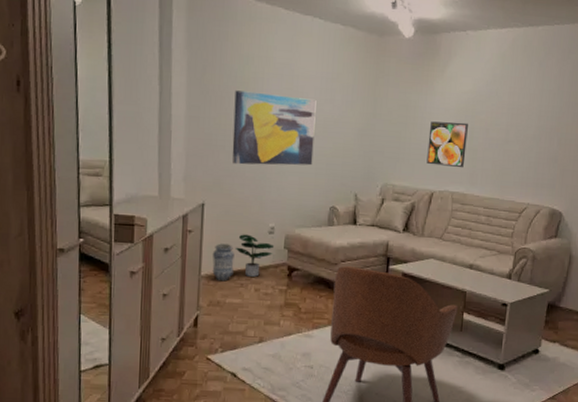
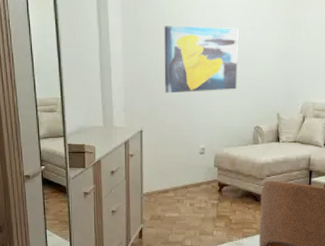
vase: present [212,243,235,282] -> none [151,165,171,198]
potted plant: present [235,234,275,277] -> none [171,156,206,193]

